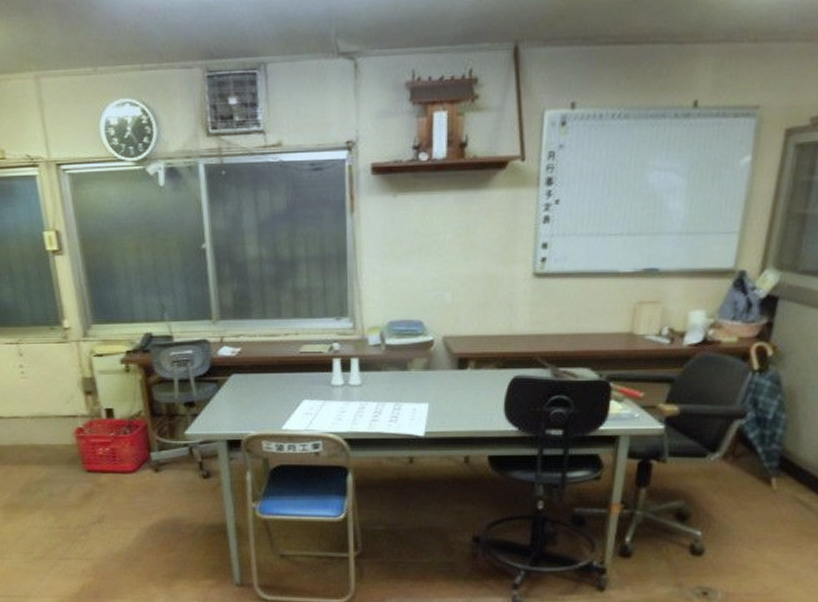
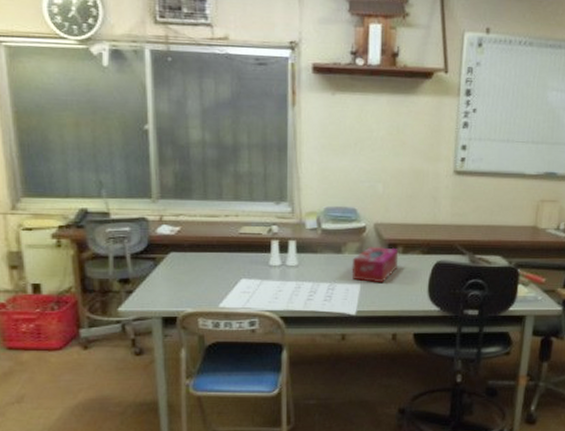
tissue box: none [419,361,470,402] -> present [351,246,399,283]

